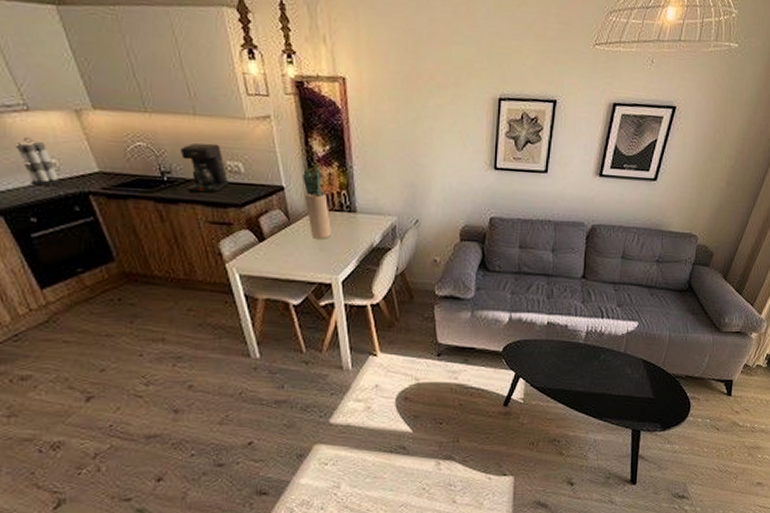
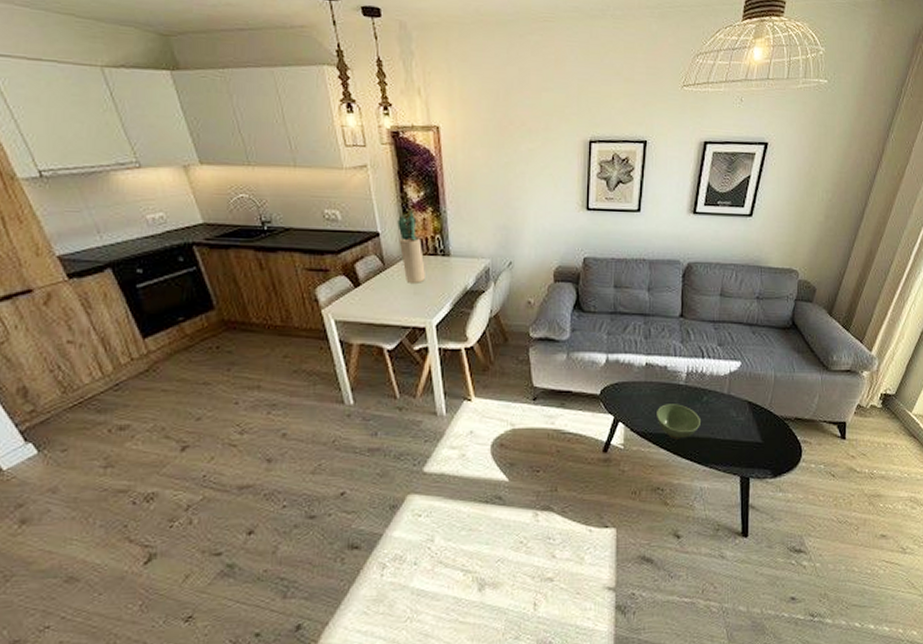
spice rack: present [14,136,62,187] -> none [126,191,168,239]
coffee maker: present [179,143,229,193] -> none [280,193,326,241]
bowl: none [556,361,597,395] -> present [657,404,700,439]

